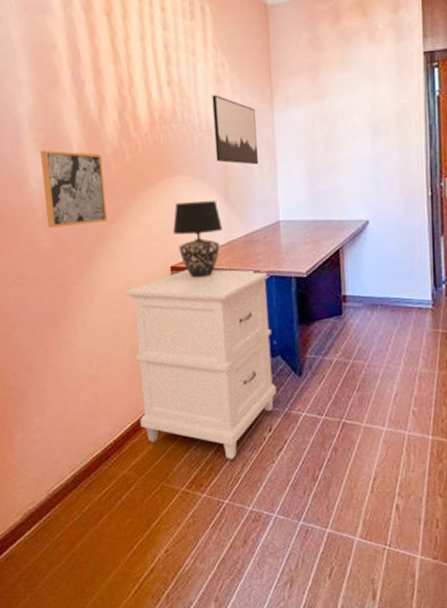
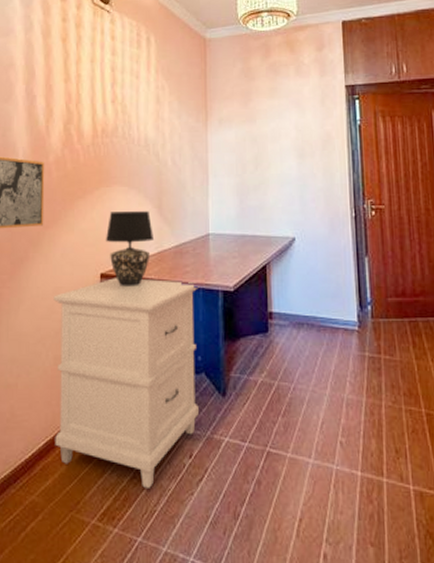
wall art: present [212,94,259,165] -> none [151,113,192,179]

